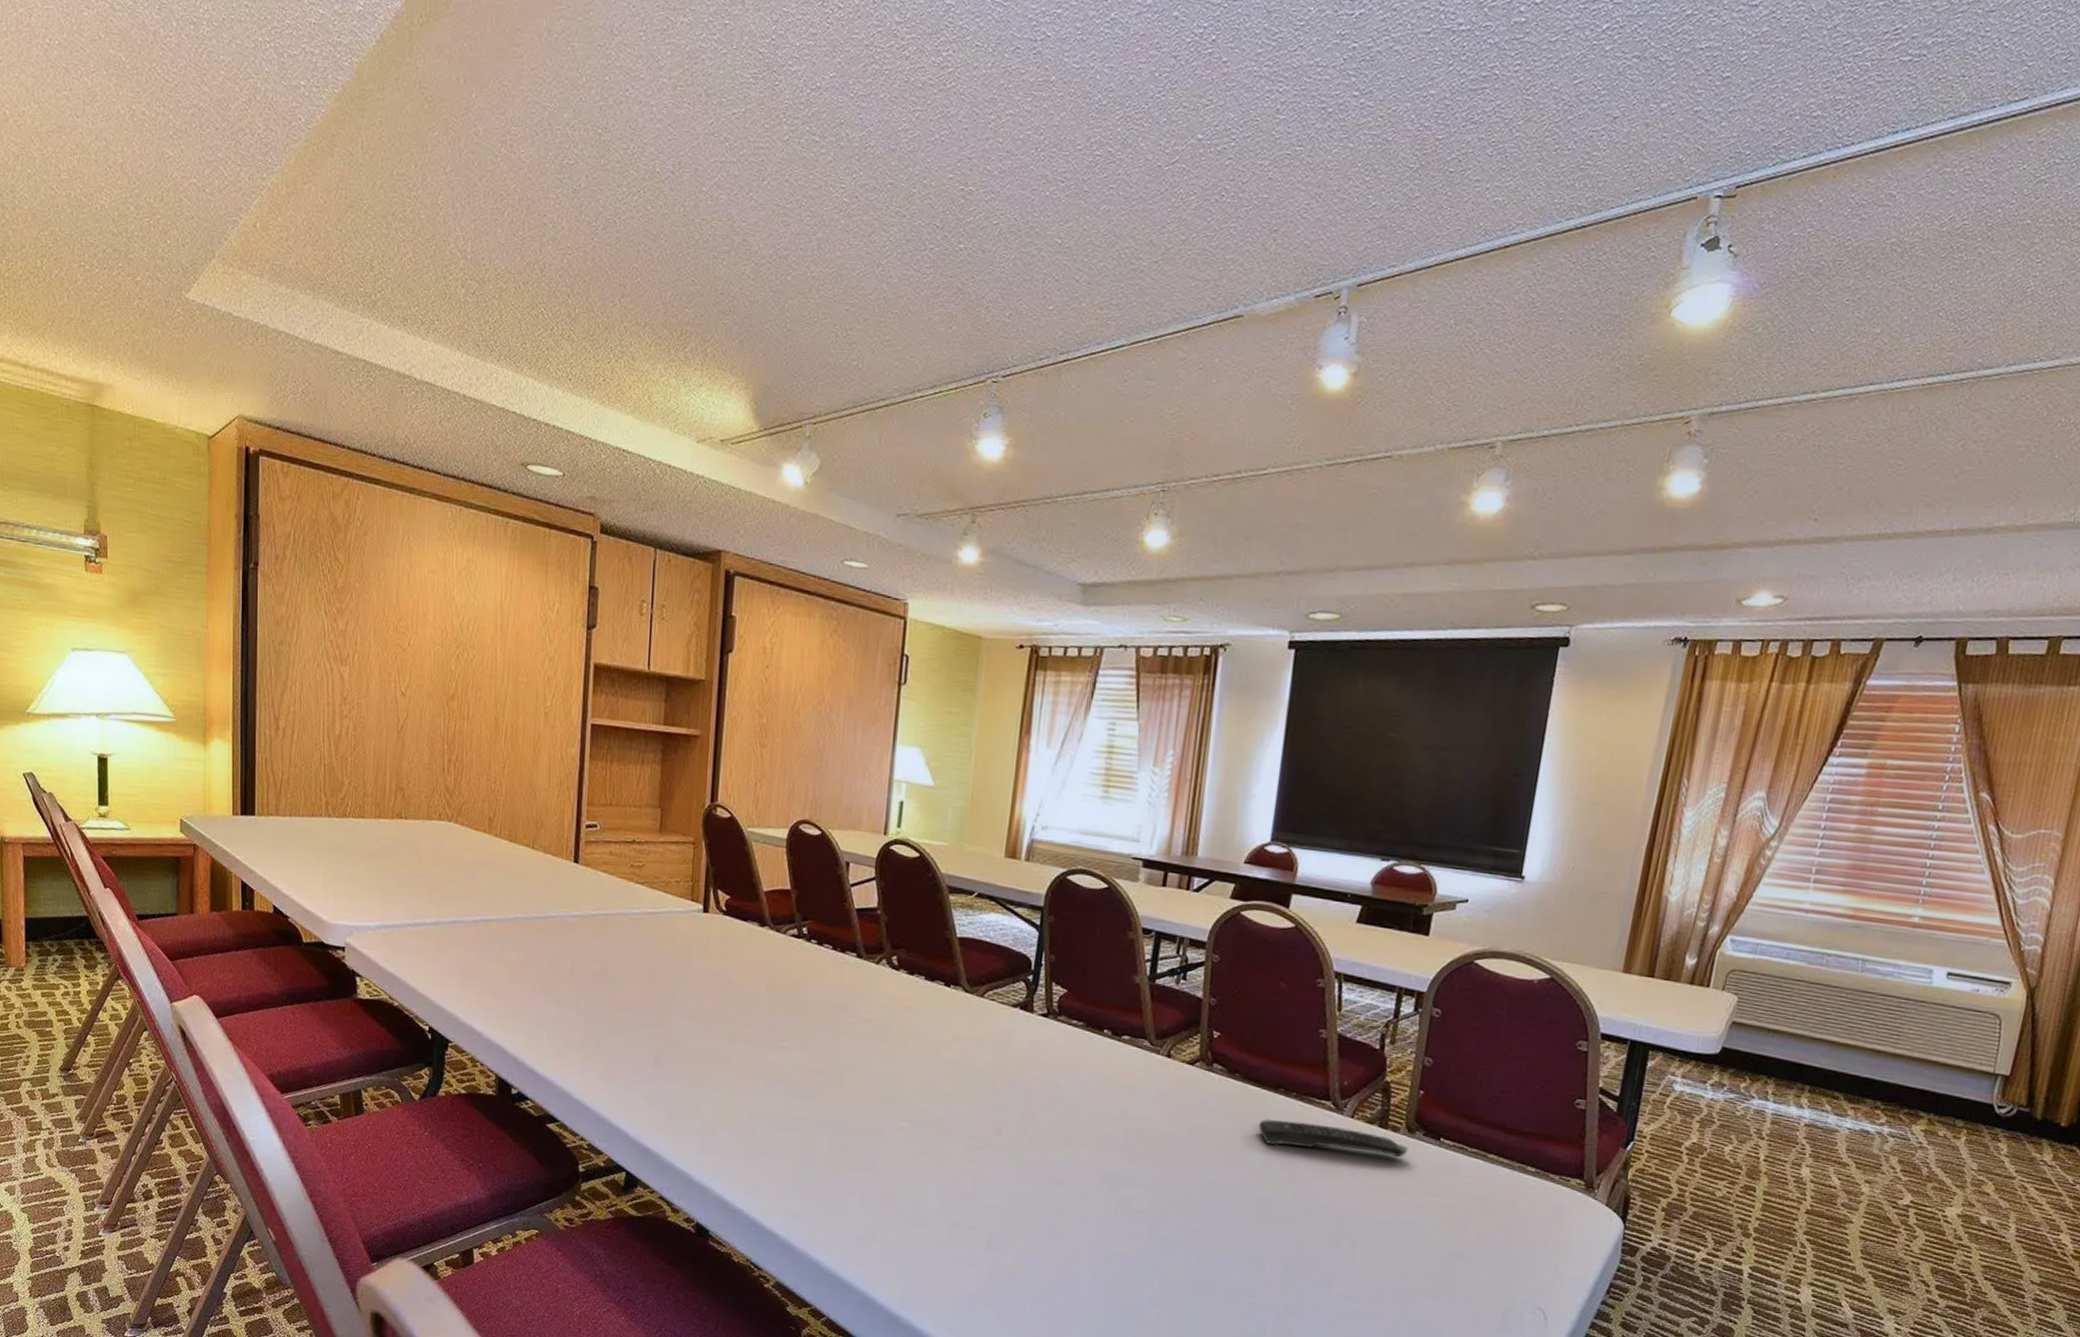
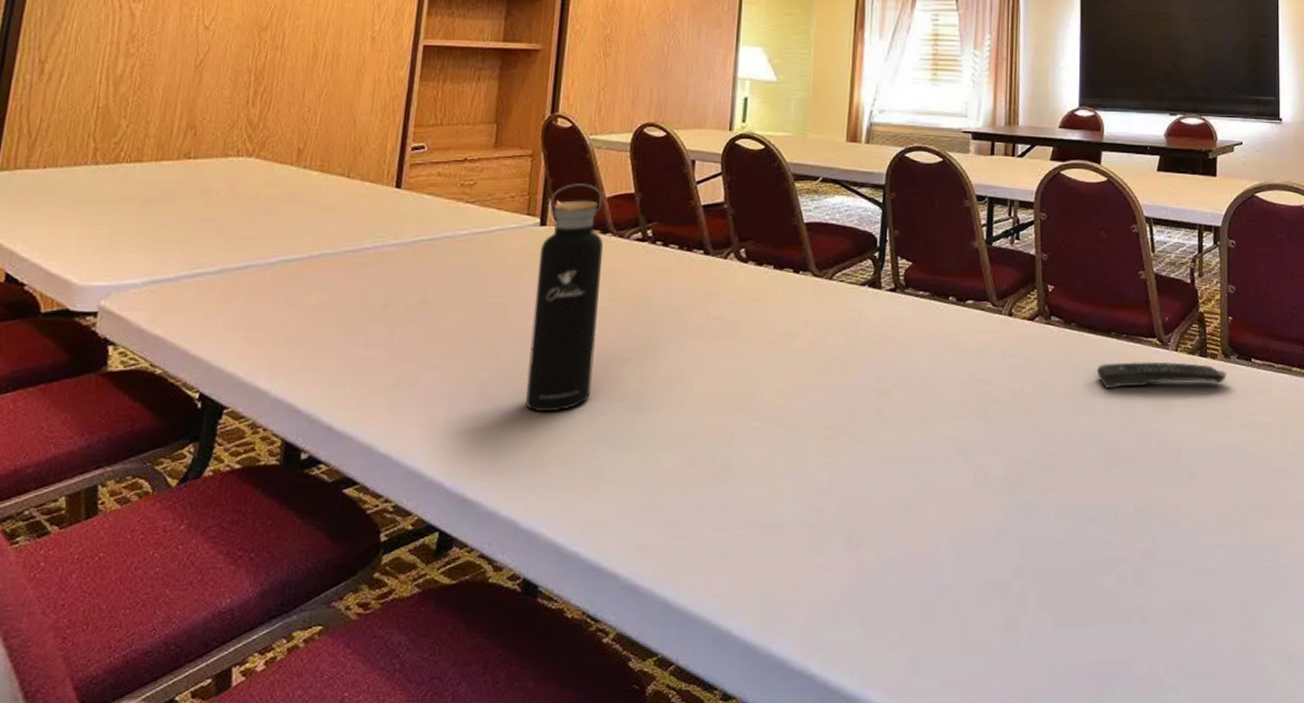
water bottle: none [694,874,761,1086] -> present [526,183,603,413]

